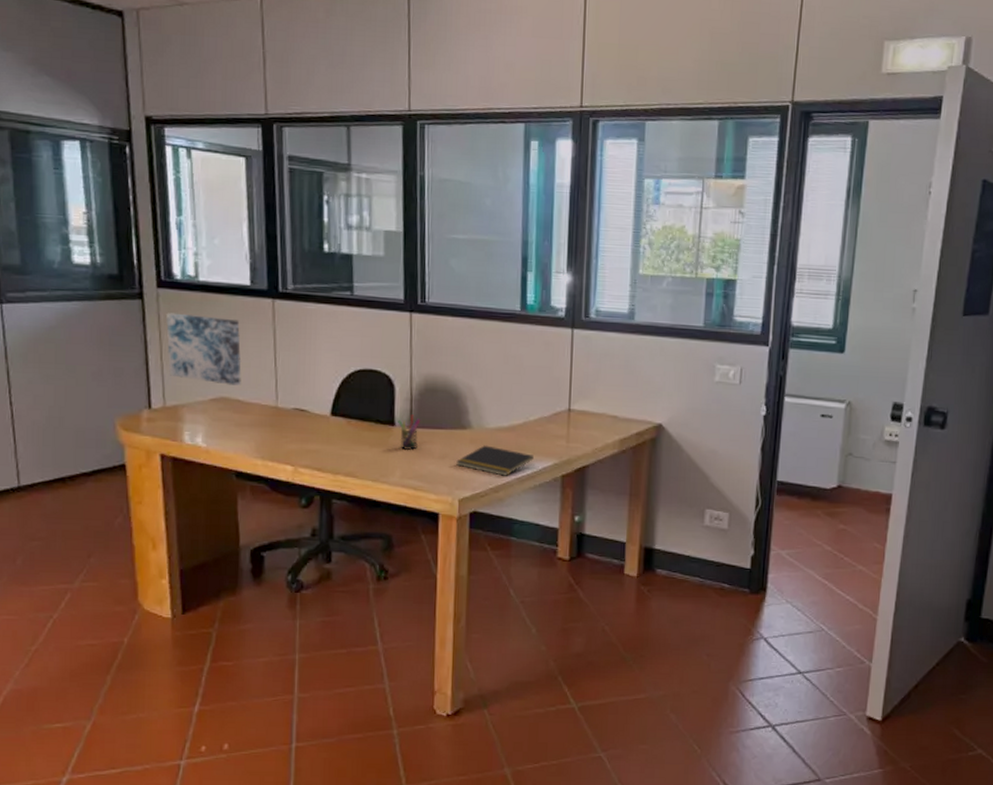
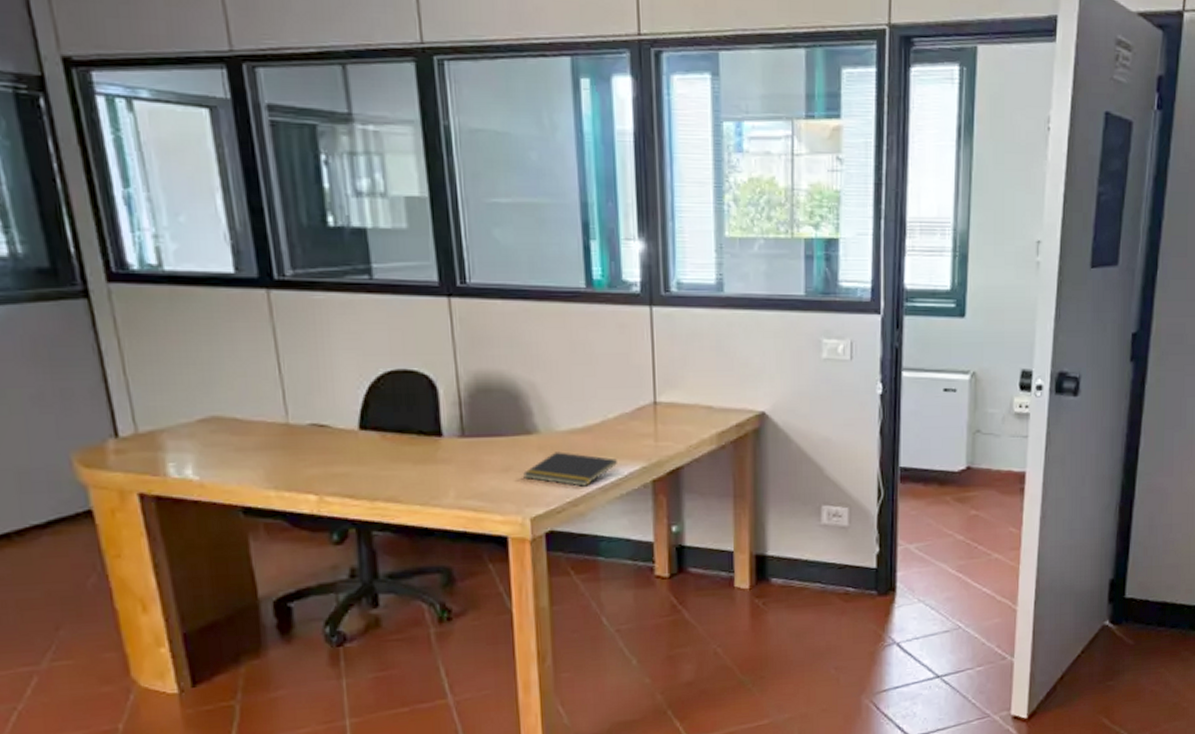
wall art: present [166,312,242,385] -> none [124,313,237,401]
pen holder: present [398,414,421,451] -> none [446,421,475,466]

